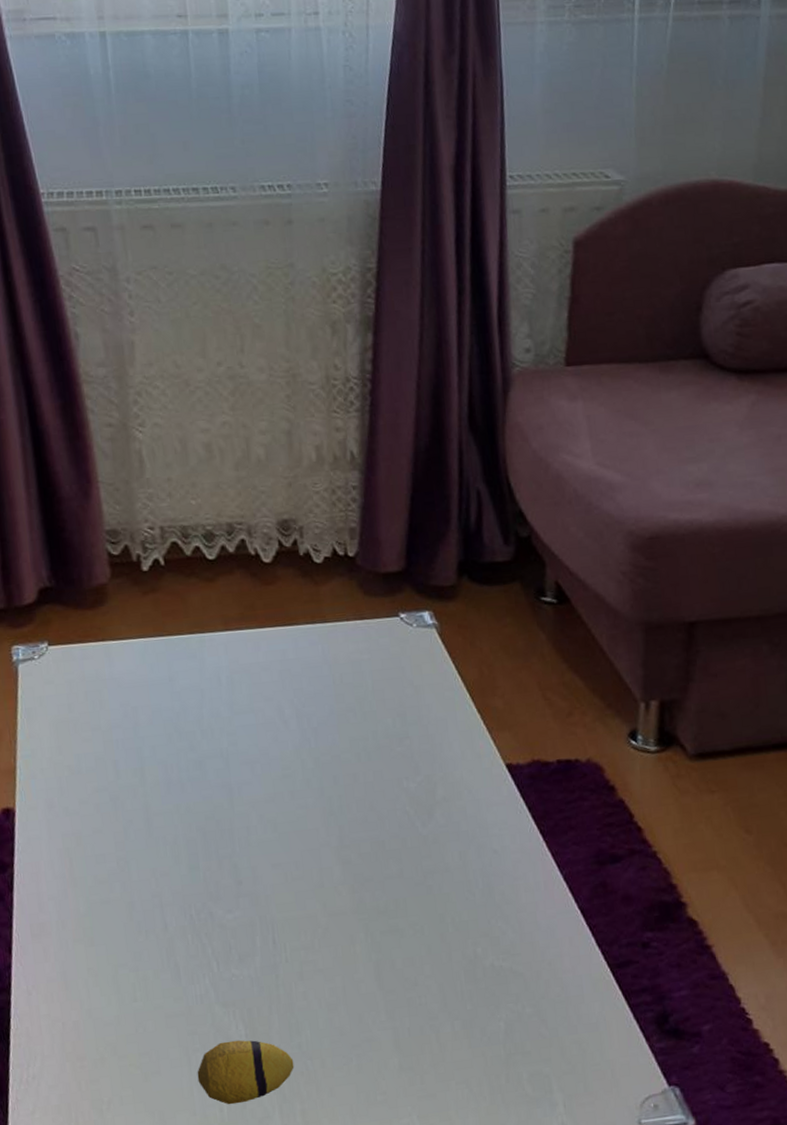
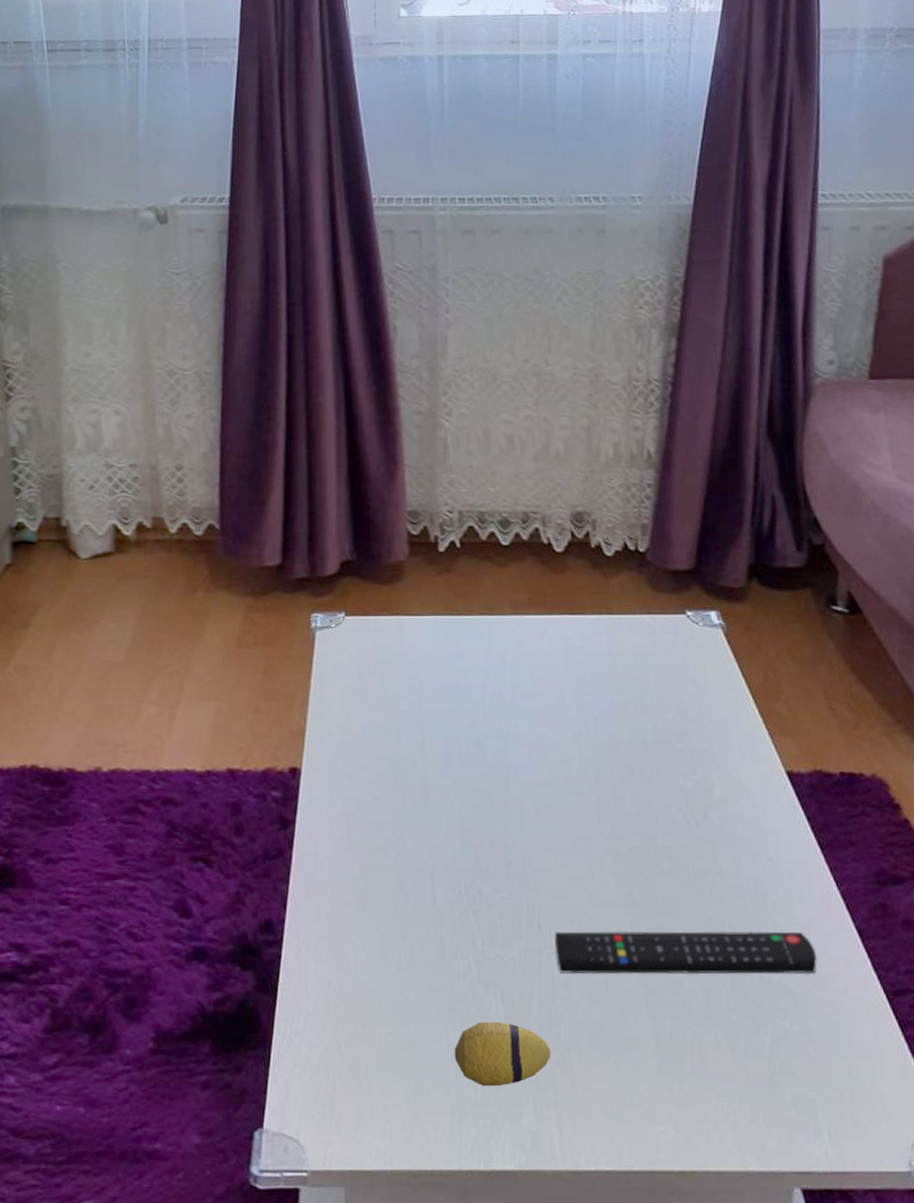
remote control: none [289,918,545,985] -> present [554,931,817,975]

